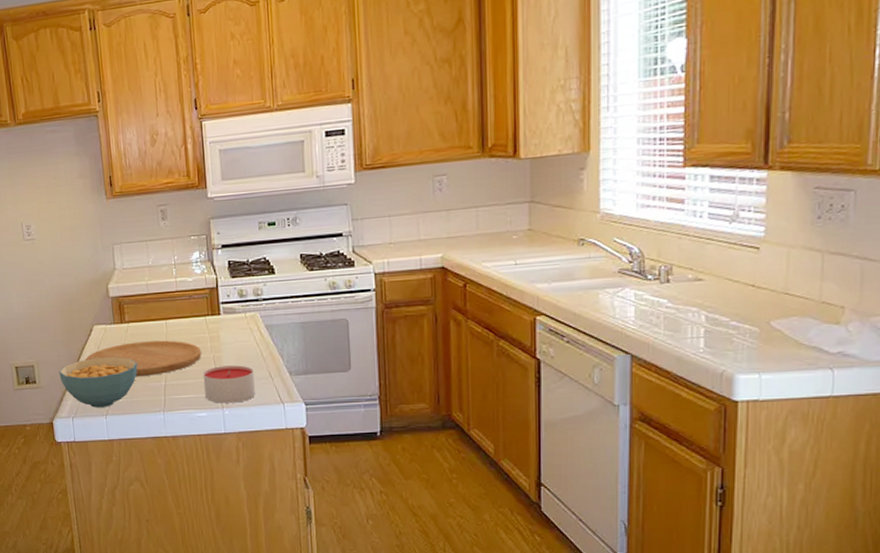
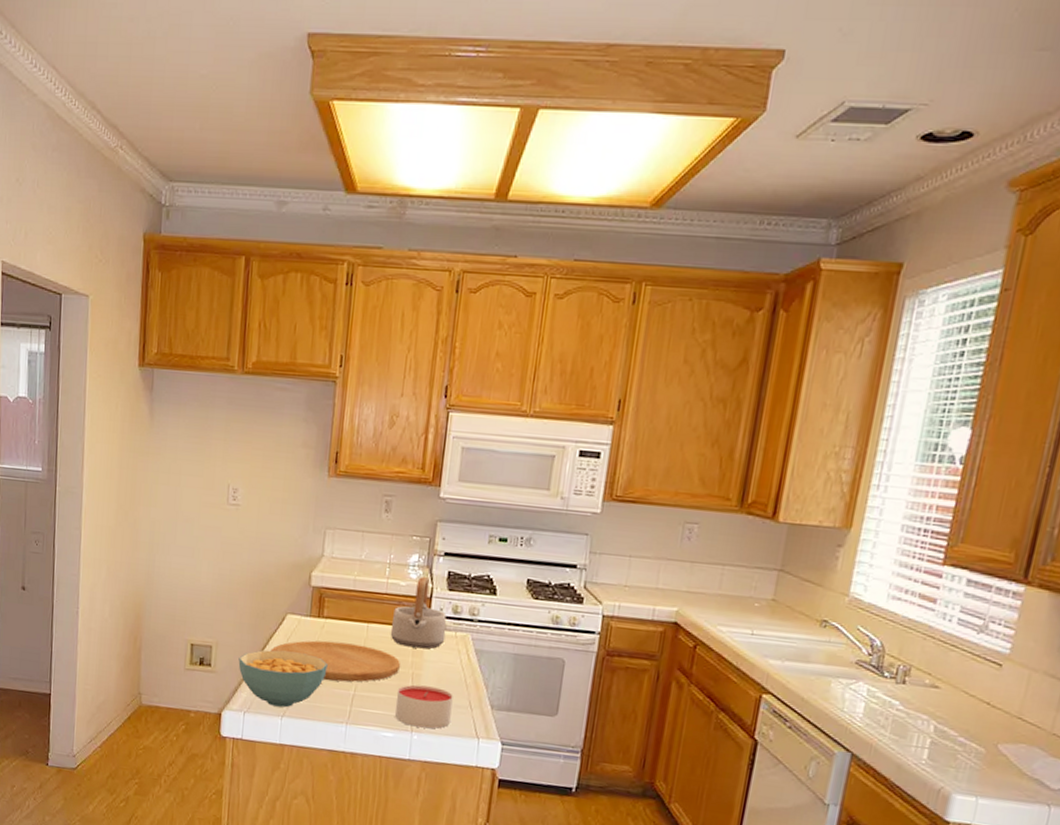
teapot: none [186,270,237,334] -> present [390,577,447,649]

